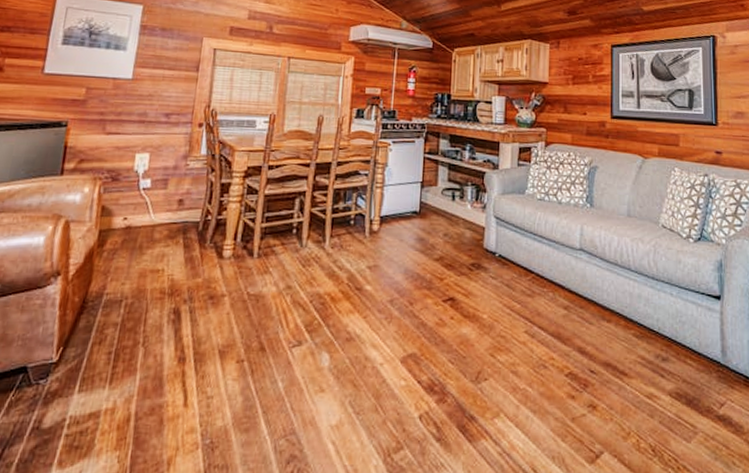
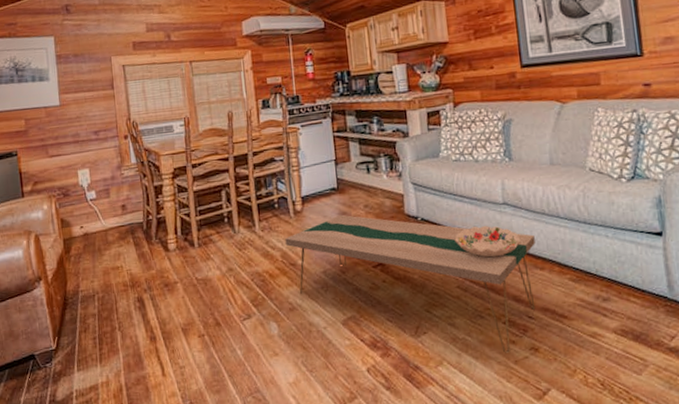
coffee table: none [354,240,605,410] -> present [285,214,536,354]
decorative bowl: none [529,269,592,304] -> present [454,226,521,258]

